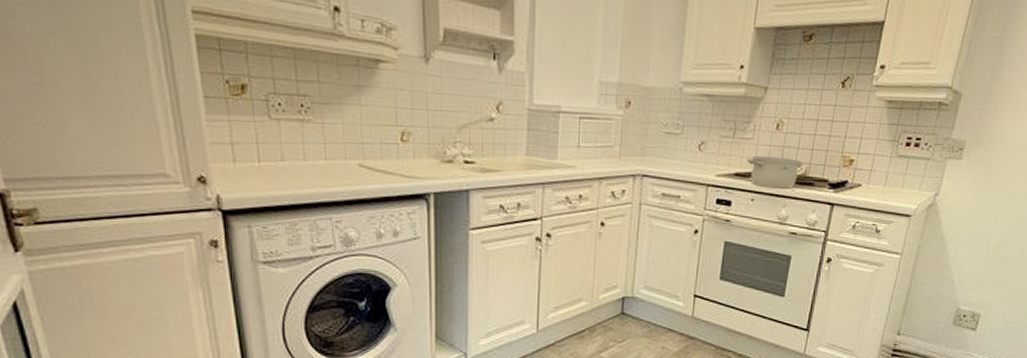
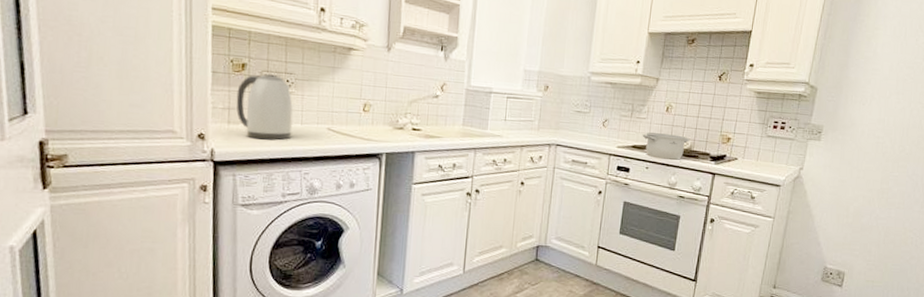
kettle: none [239,97,315,182] -> present [236,73,293,140]

